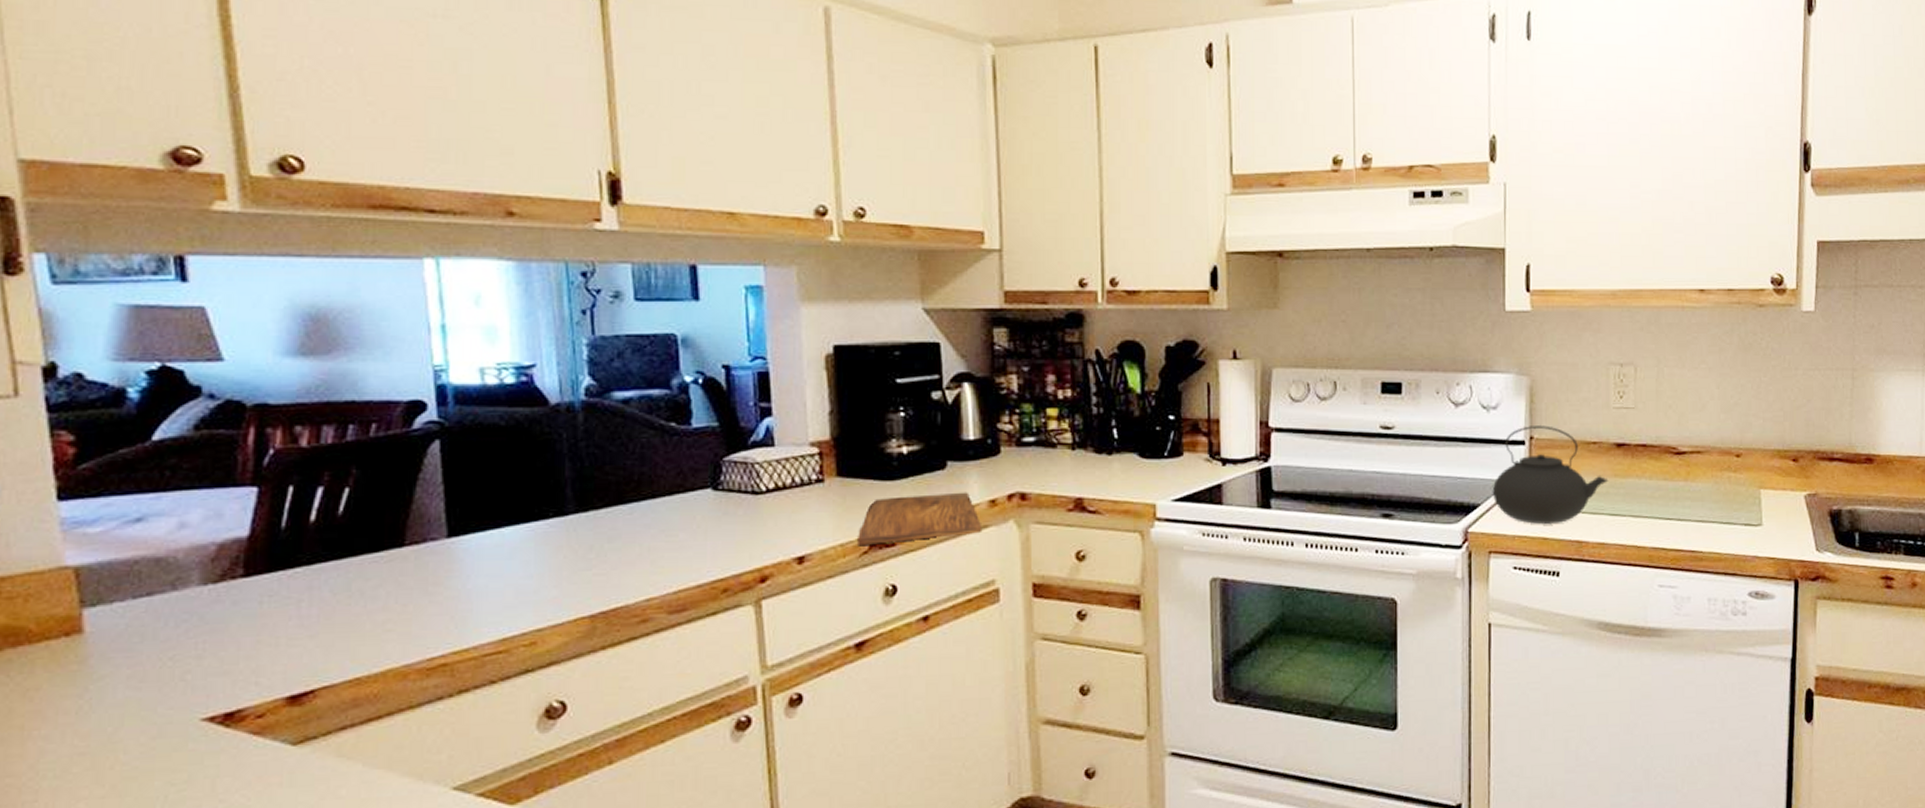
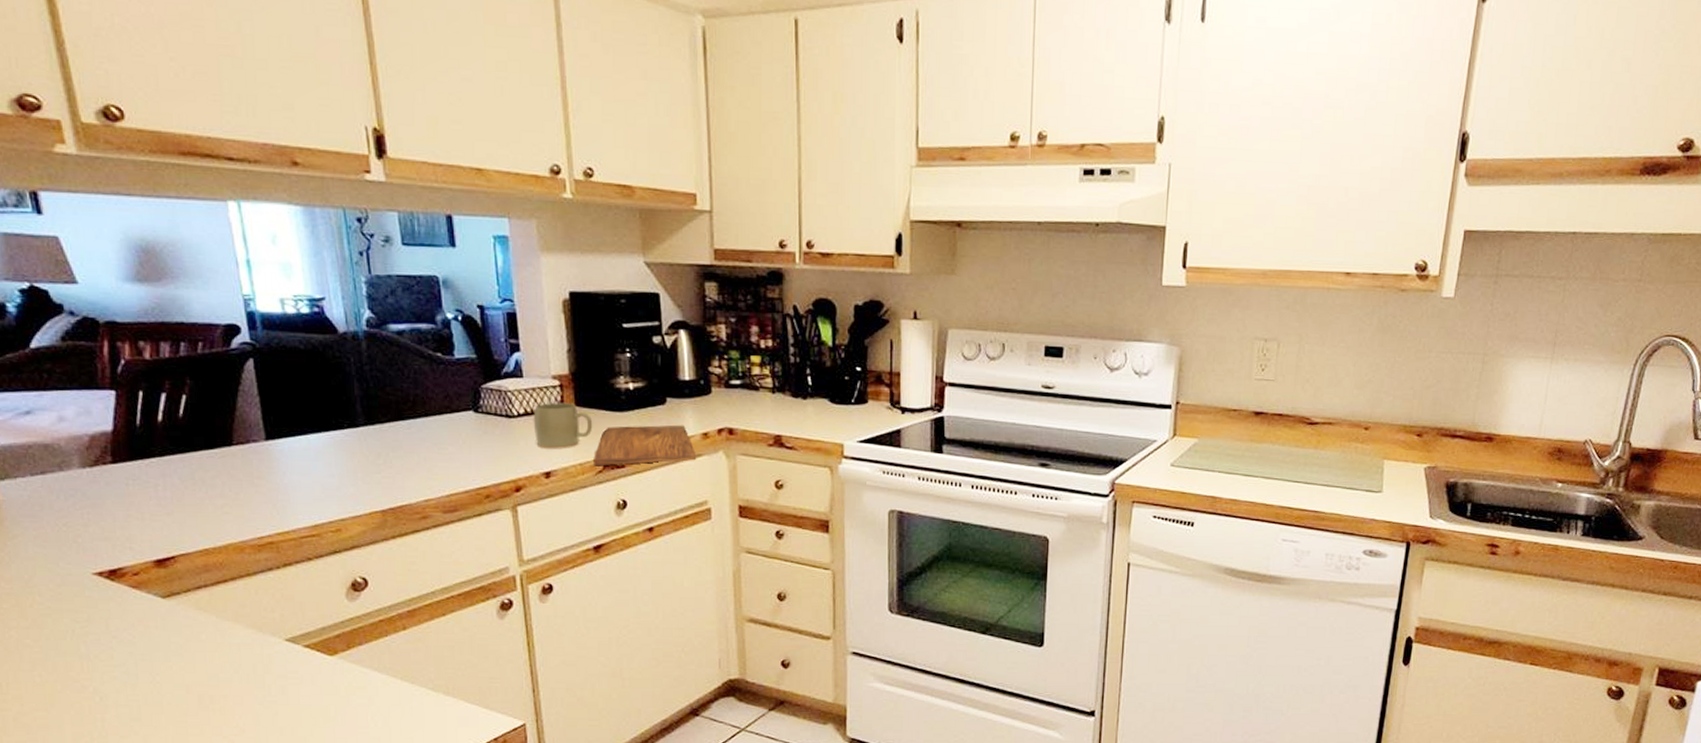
mug: none [785,472,858,529] -> present [533,402,593,449]
teakettle: present [1492,425,1609,524] -> none [1138,392,1245,480]

